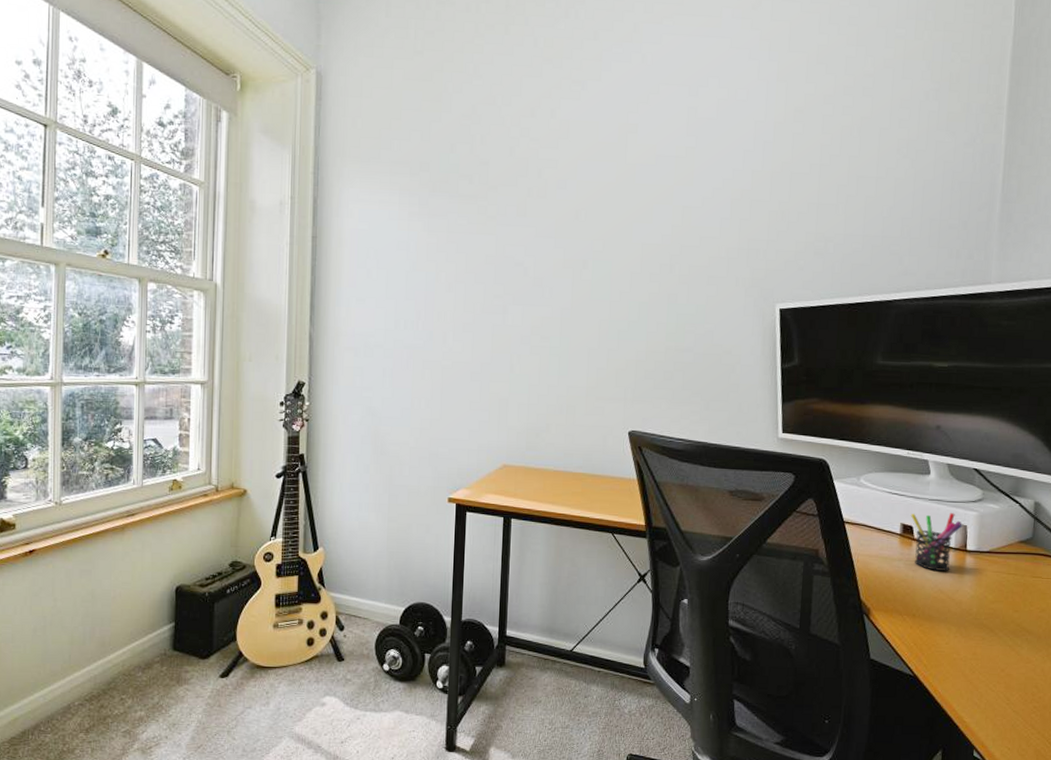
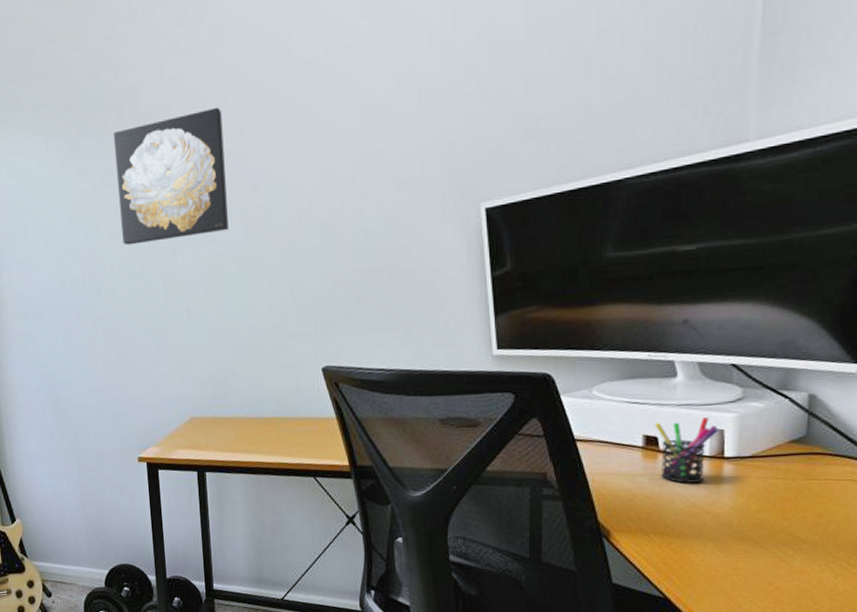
wall art: none [459,189,561,299] -> present [113,107,228,245]

